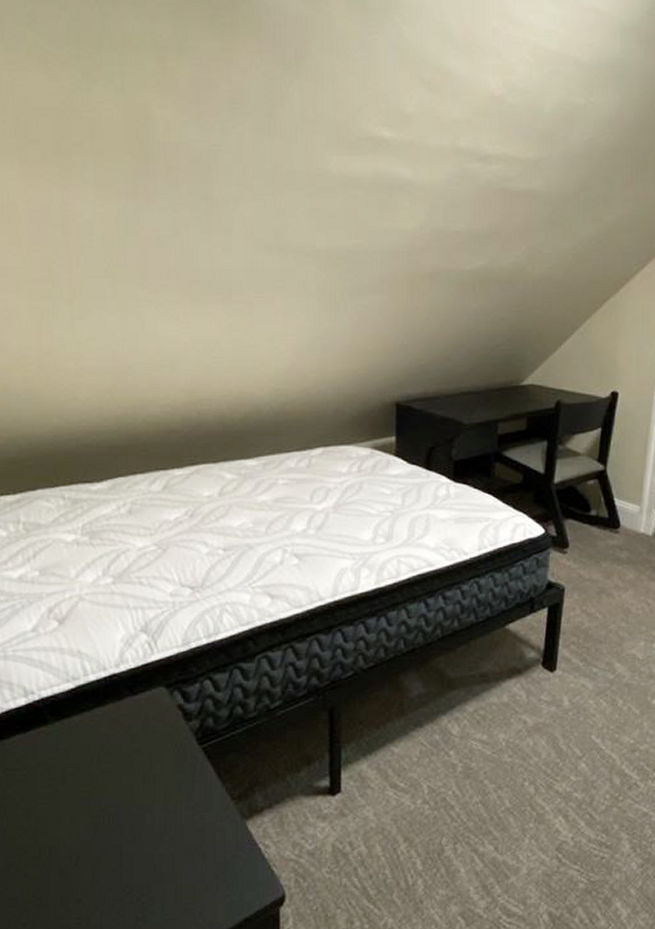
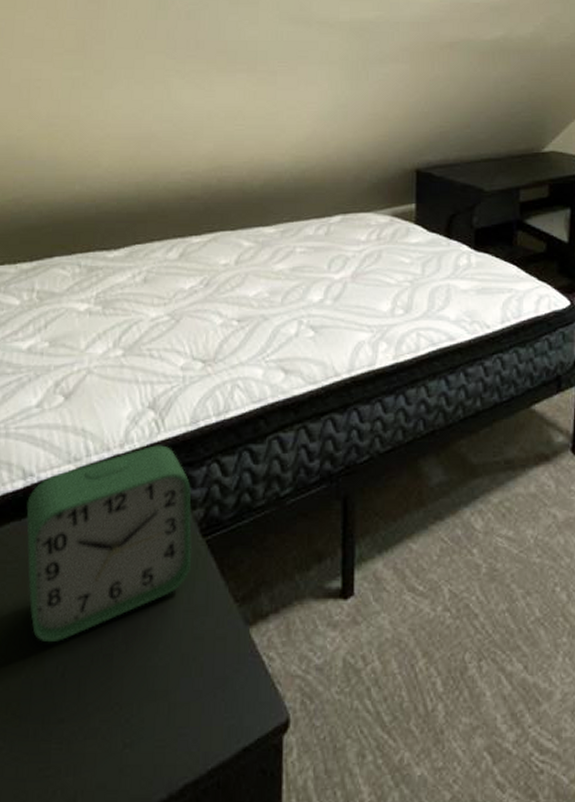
alarm clock: none [30,664,190,837] -> present [26,445,193,643]

